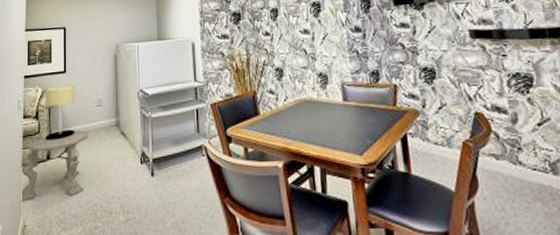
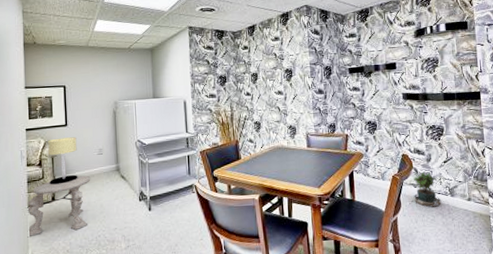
potted plant: none [493,138,540,189] -> present [411,172,442,207]

